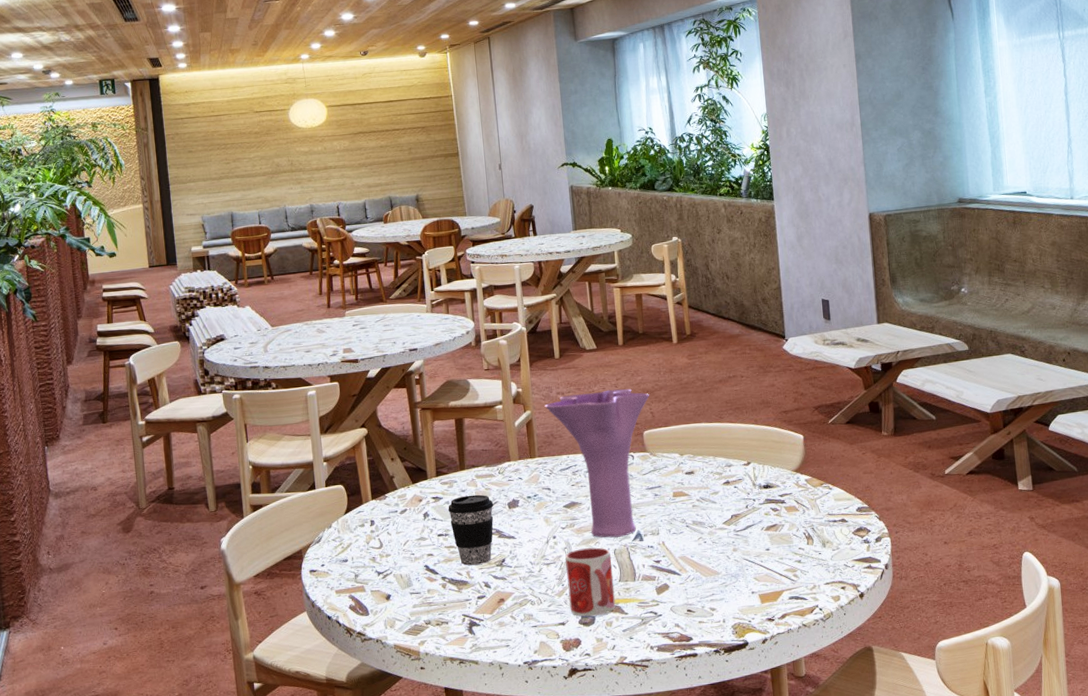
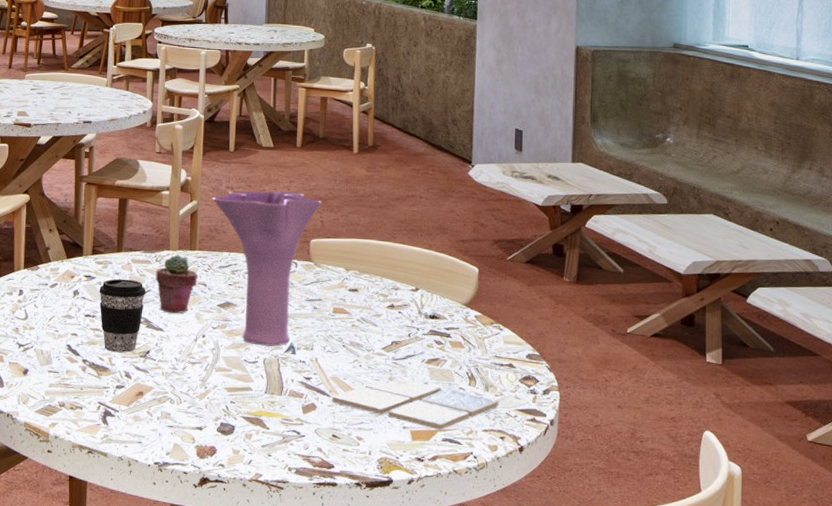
potted succulent: none [500,464,542,521] -> present [155,255,198,314]
mug: present [565,547,616,617] -> none [210,352,260,426]
drink coaster: none [682,548,837,591] -> present [331,379,499,431]

